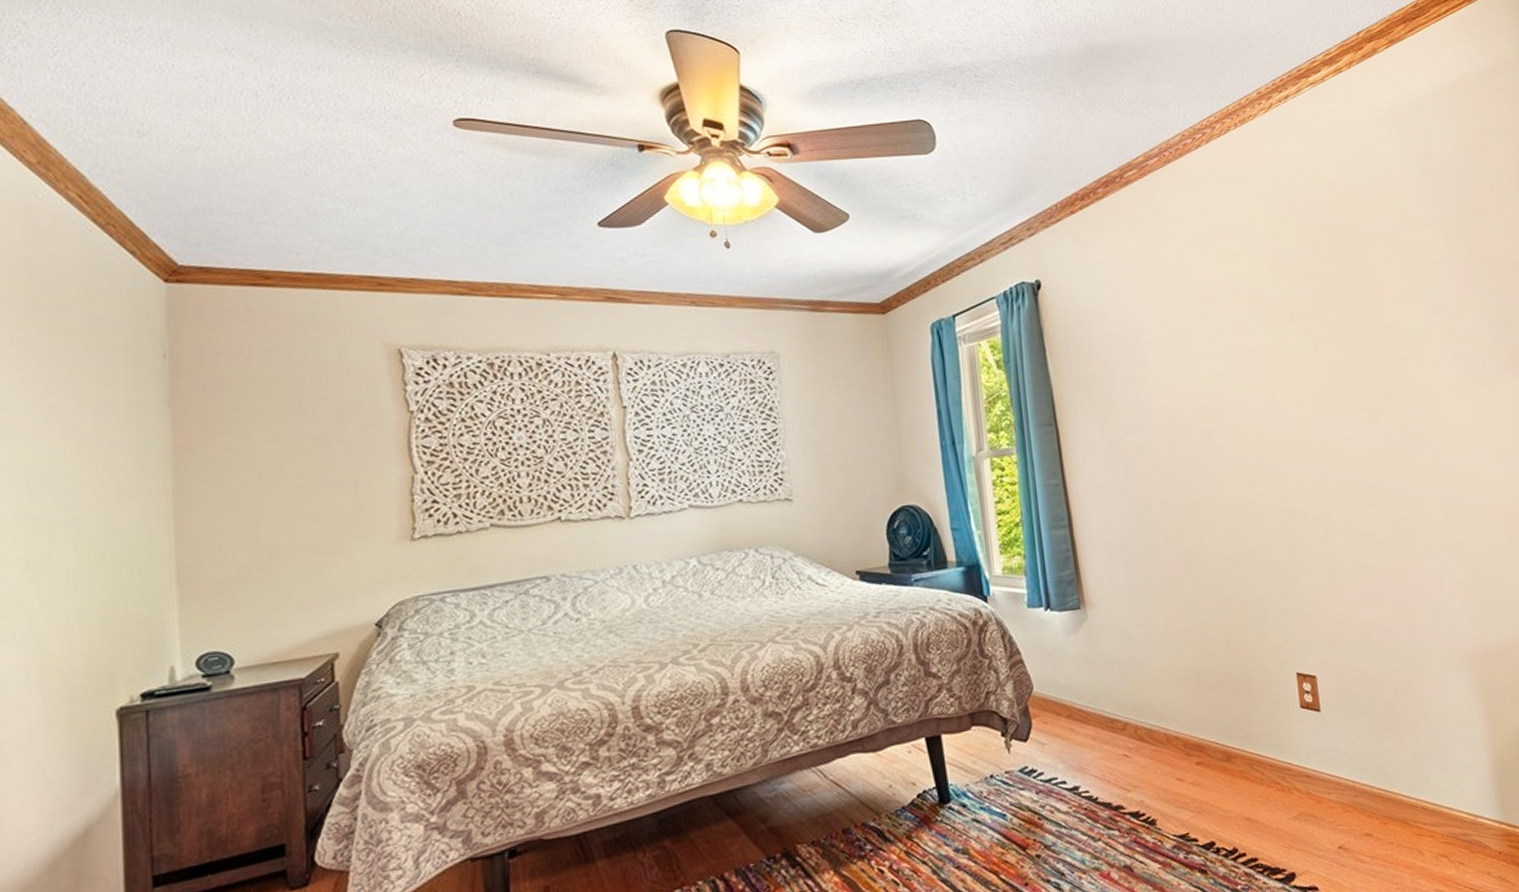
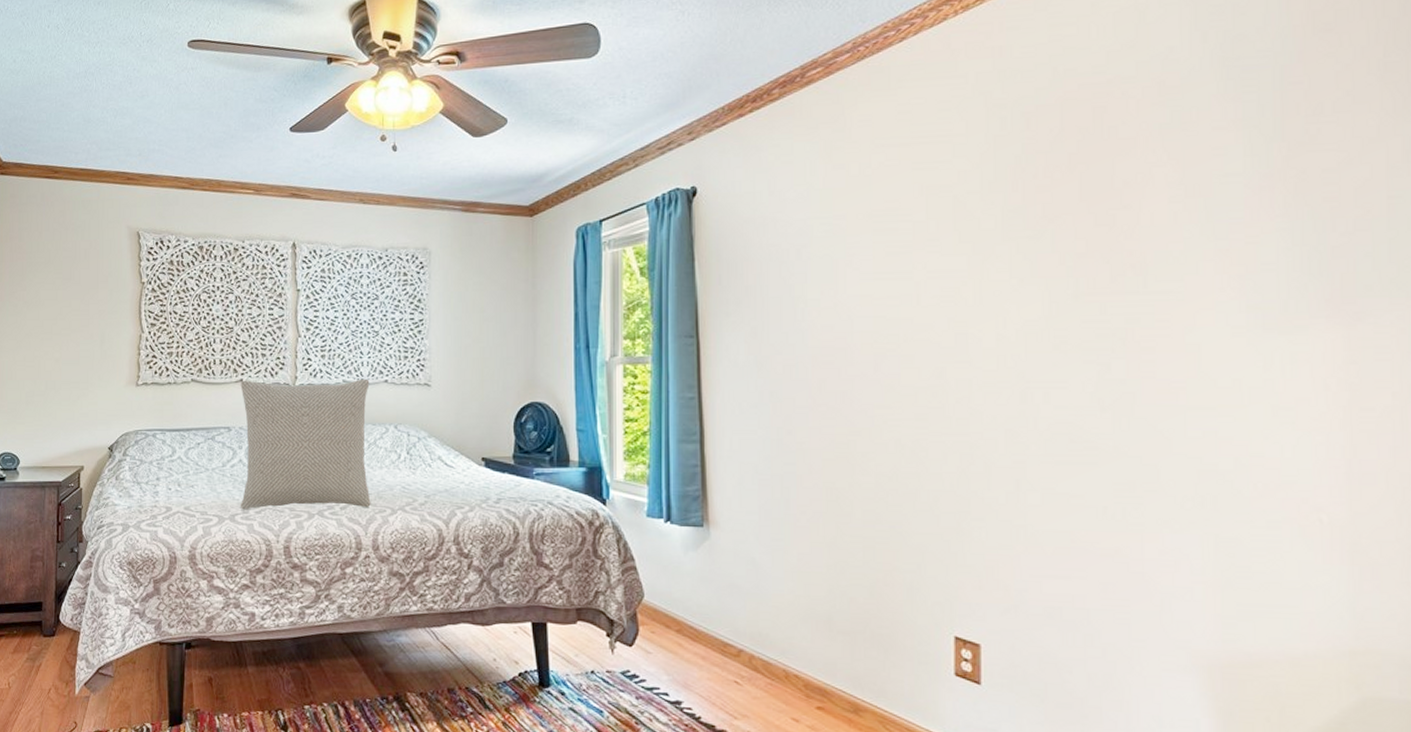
pillow: none [558,500,735,673] -> present [240,378,371,510]

